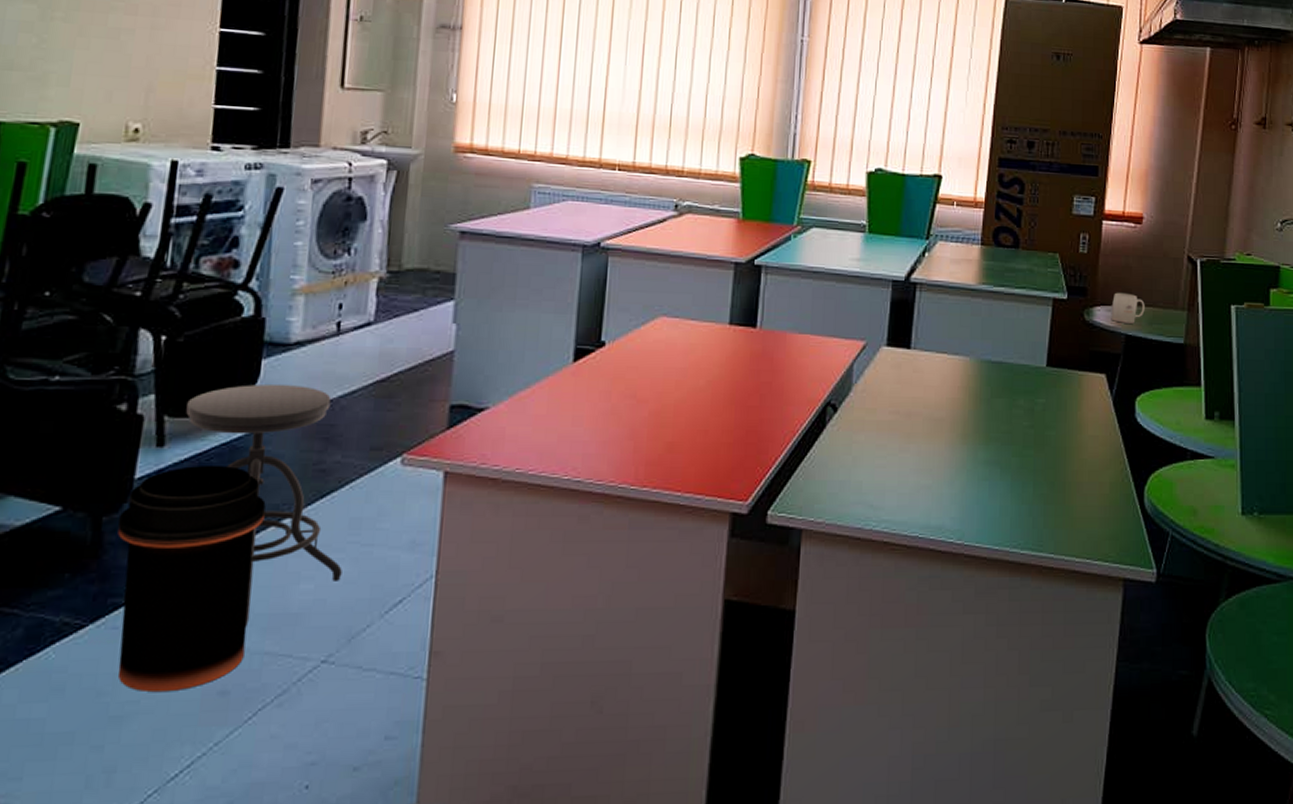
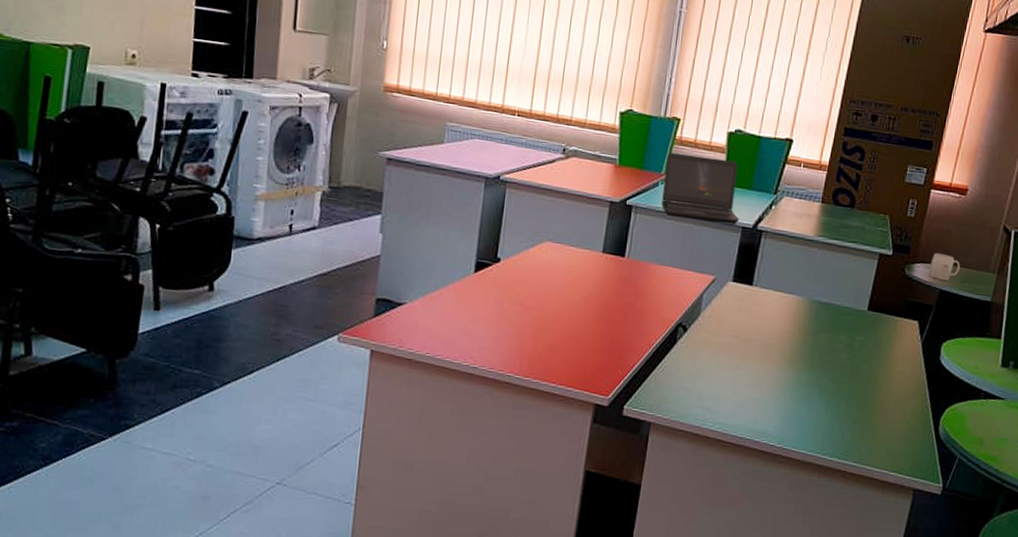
trash can: present [118,464,266,693] -> none [127,327,236,493]
stool: present [186,384,342,626] -> none [175,268,293,451]
laptop computer: none [796,200,888,278] -> present [661,153,739,225]

